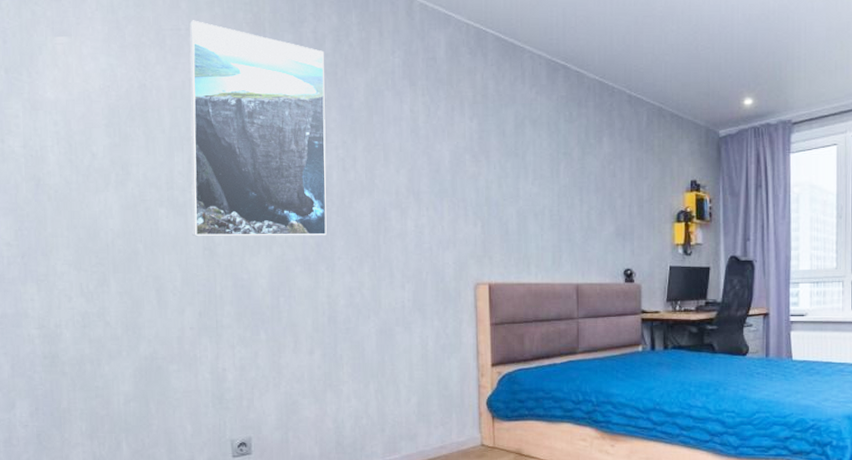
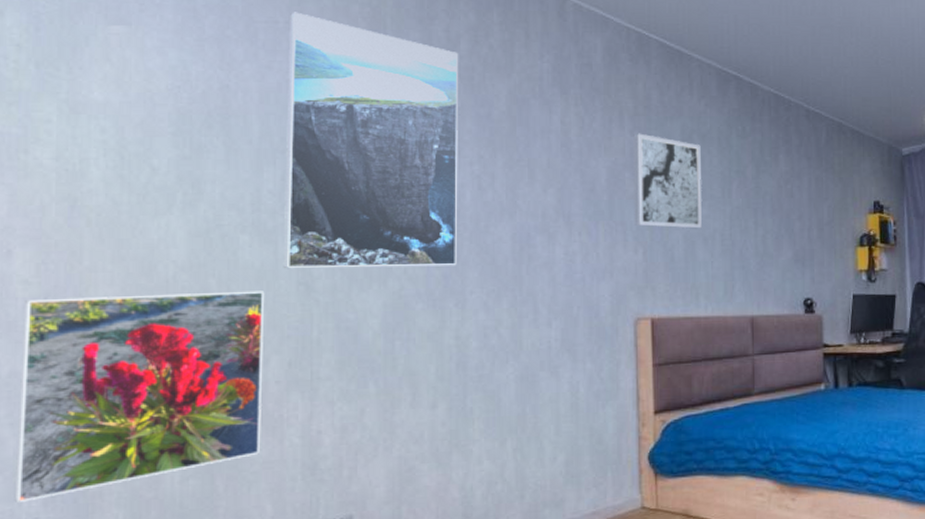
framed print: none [8,254,181,414] -> present [14,291,265,504]
wall art: none [472,119,533,205] -> present [633,133,702,229]

